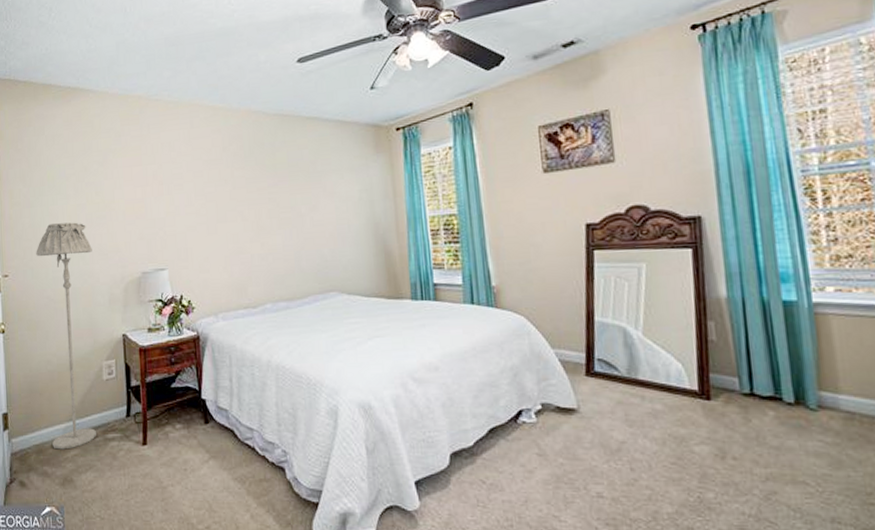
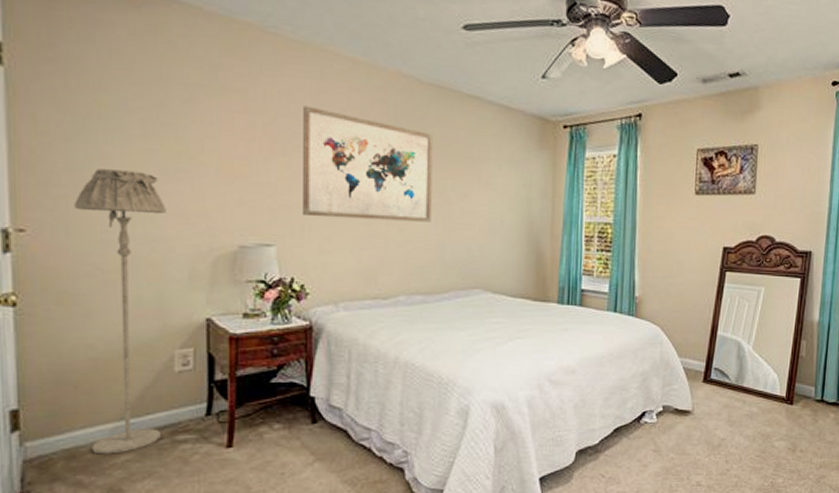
wall art: none [180,151,287,242] -> present [303,105,433,222]

